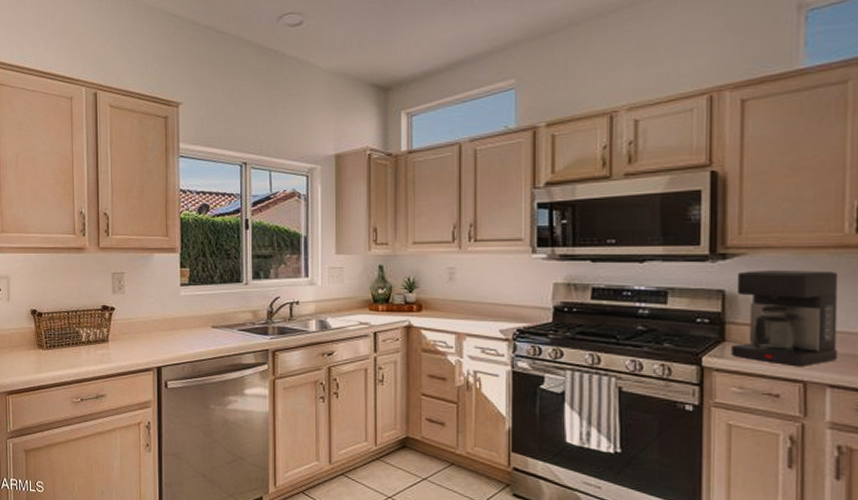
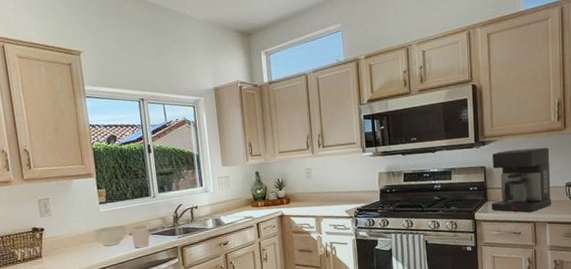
bowl: none [170,314,209,338] -> present [94,225,127,247]
mug: none [214,318,237,346] -> present [131,225,151,249]

